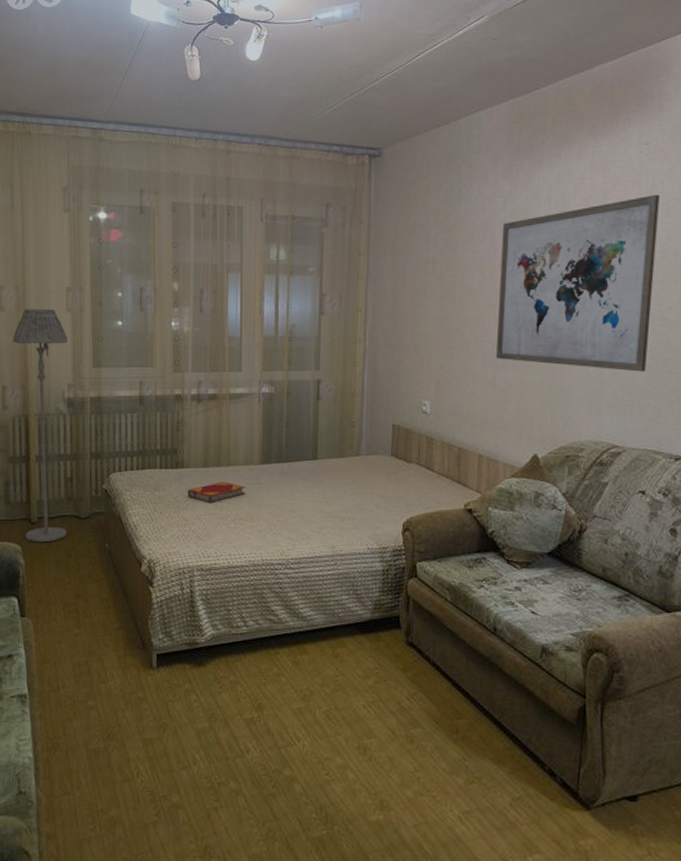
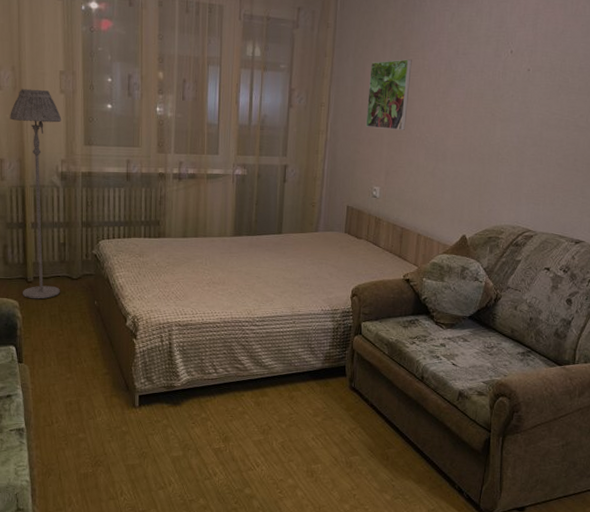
hardback book: present [187,481,246,504] -> none [168,250,219,269]
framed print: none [409,253,461,335] -> present [365,59,412,130]
wall art: present [495,194,661,372] -> none [436,17,582,169]

